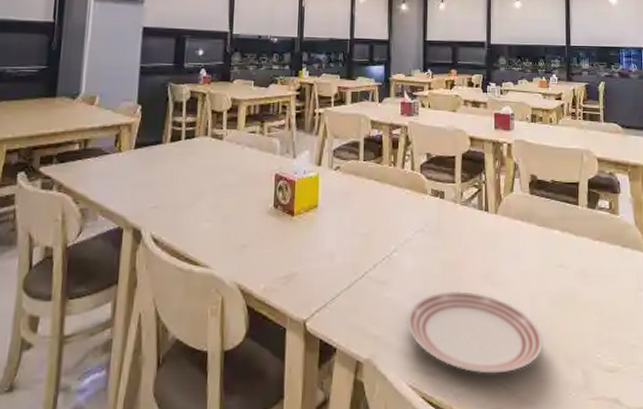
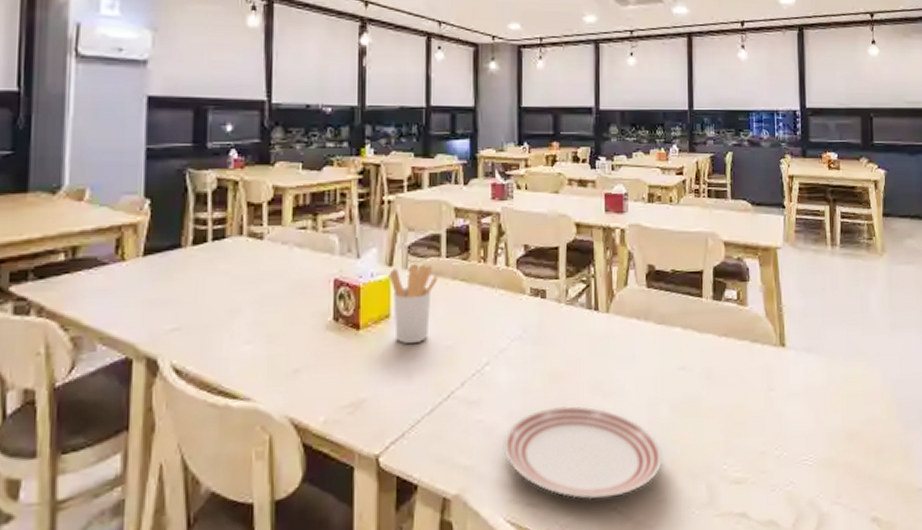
utensil holder: none [317,165,357,229] -> present [388,264,438,344]

